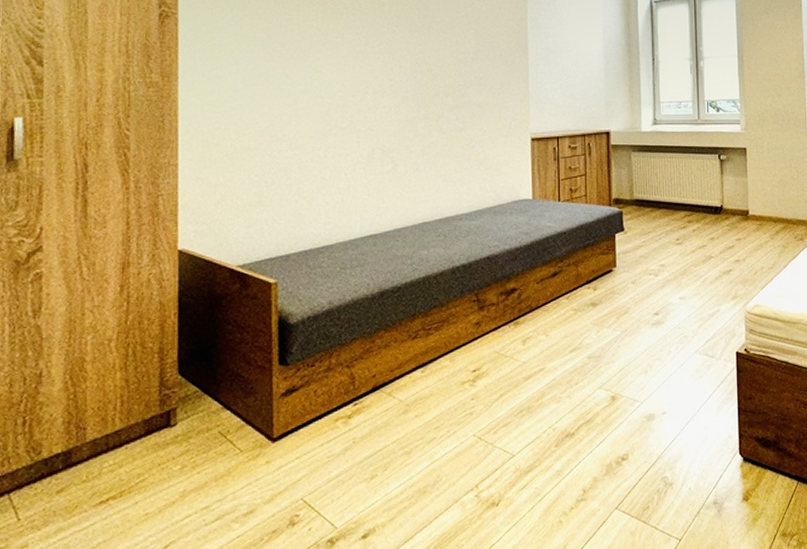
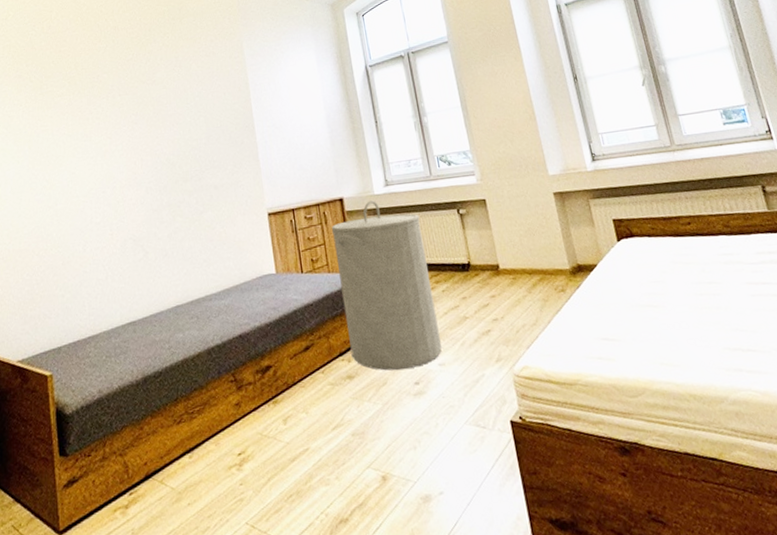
laundry hamper: none [594,137,685,301] -> present [331,200,442,371]

